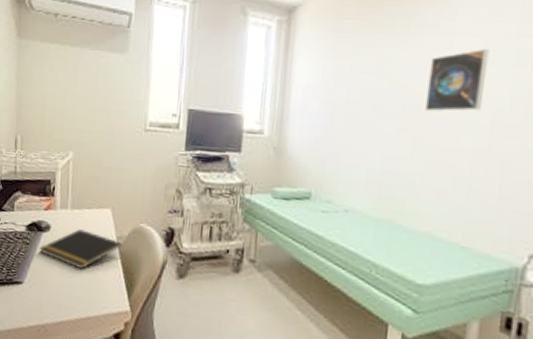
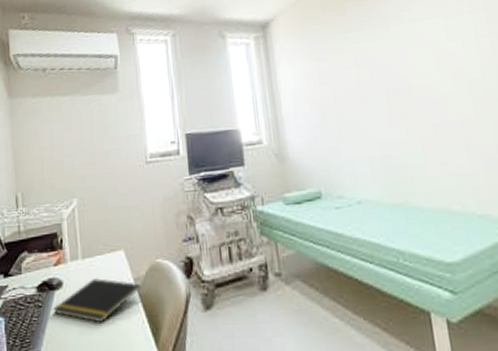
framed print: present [425,48,490,112] -> none [400,27,458,93]

